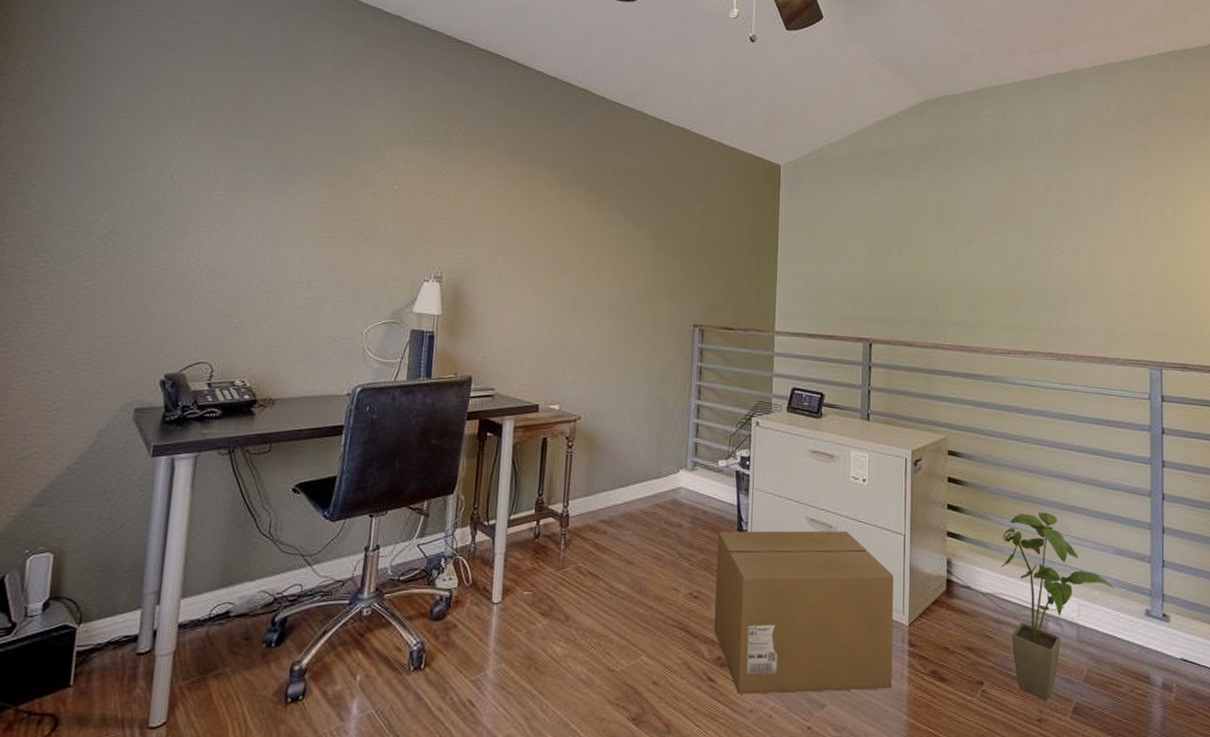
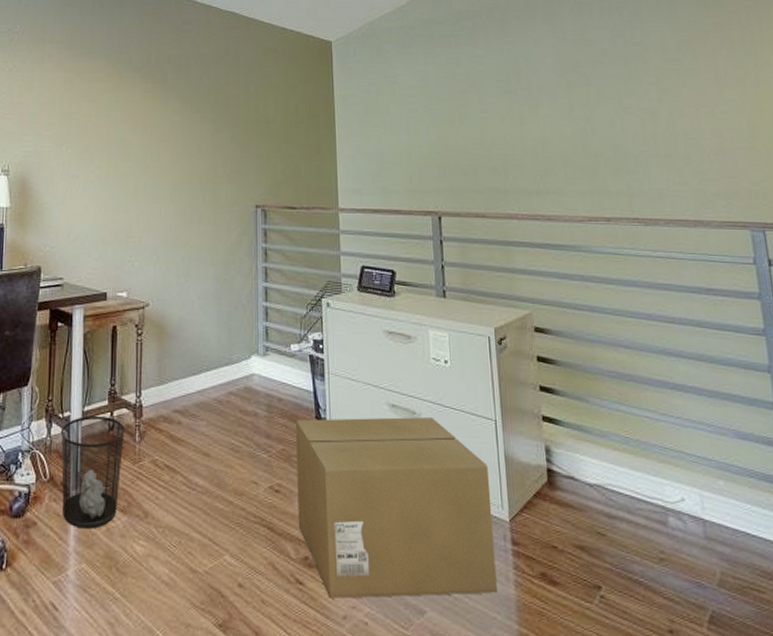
waste bin: none [483,524,551,631] -> present [60,415,126,529]
house plant: present [1001,512,1114,701] -> none [605,392,740,608]

